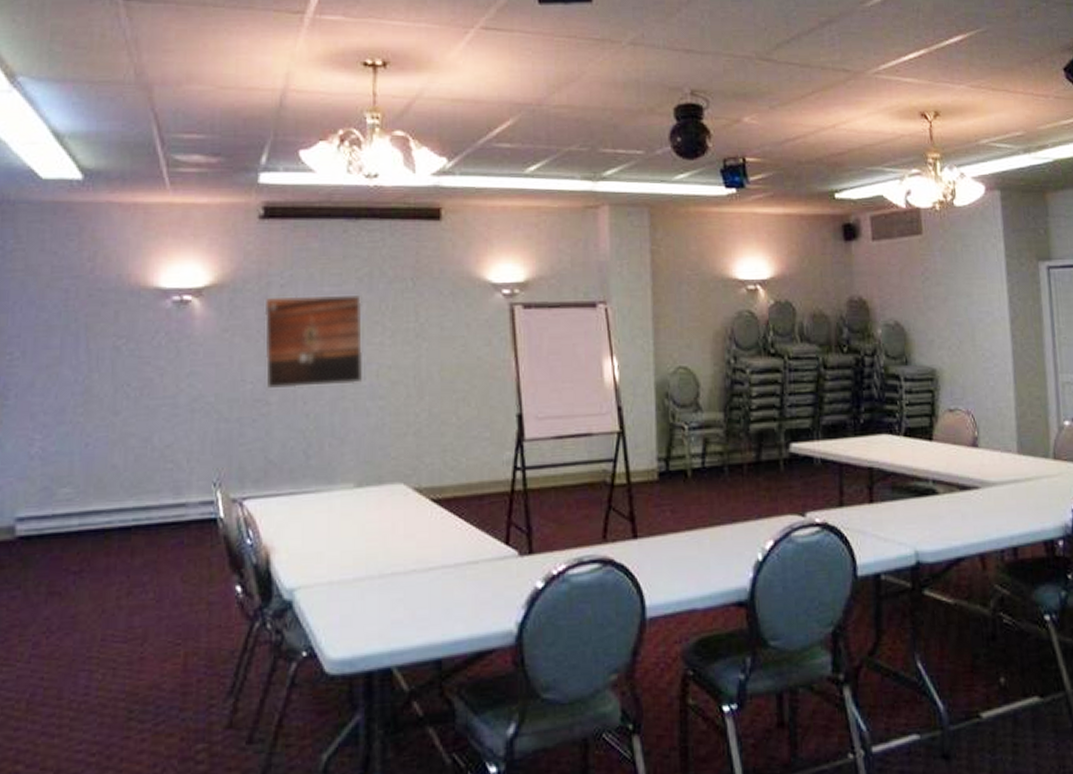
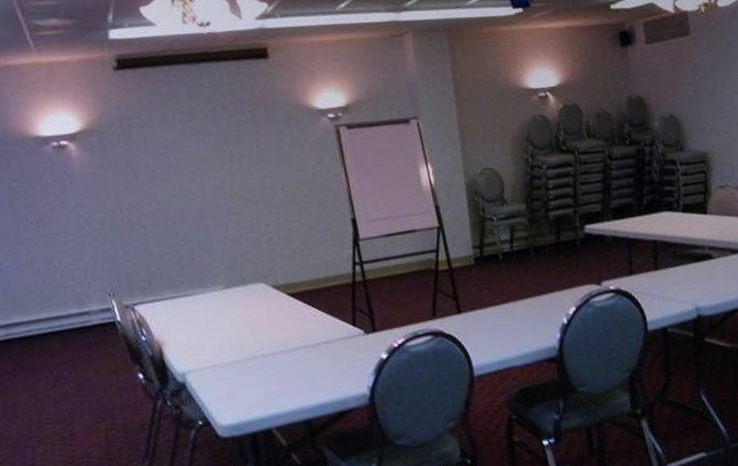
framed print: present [264,296,364,388] -> none [129,129,220,213]

